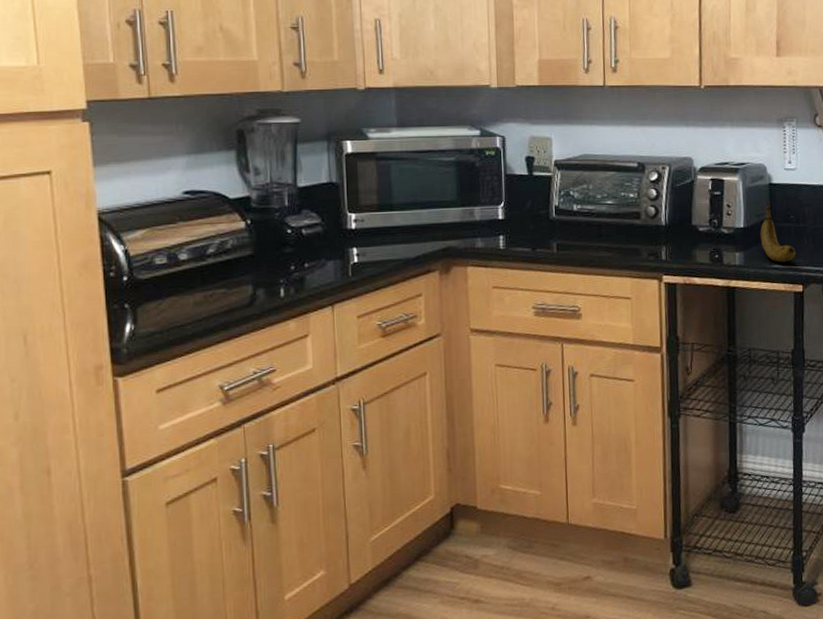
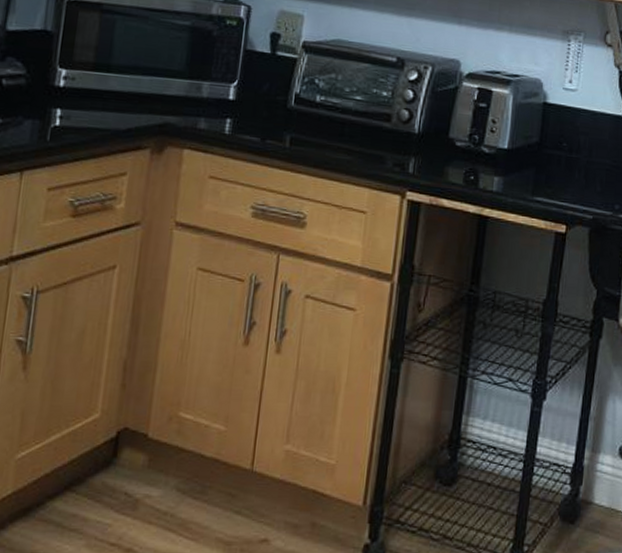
fruit: present [760,204,796,263] -> none [525,126,564,196]

